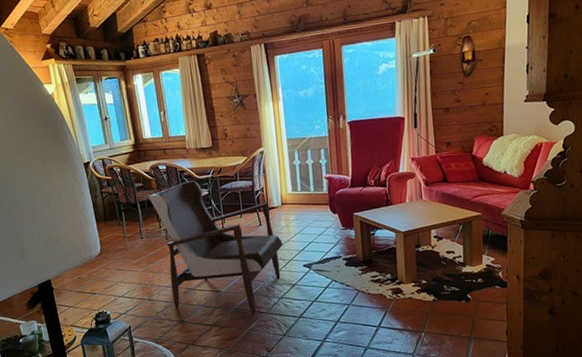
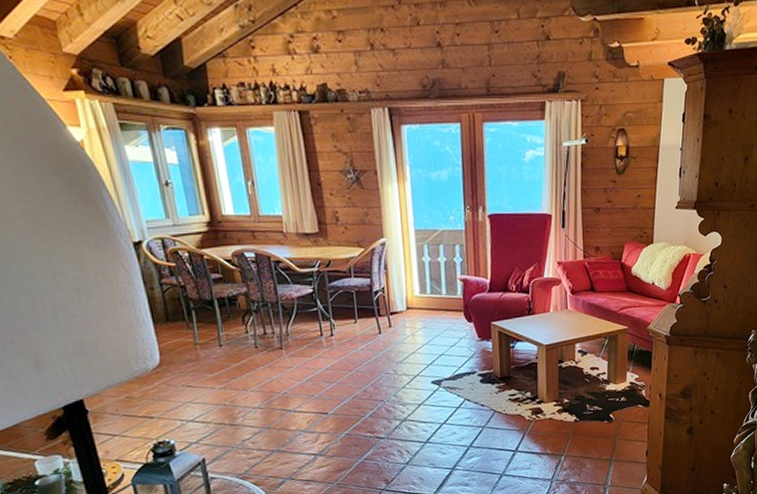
armchair: present [148,180,283,315] -> none [230,274,408,441]

